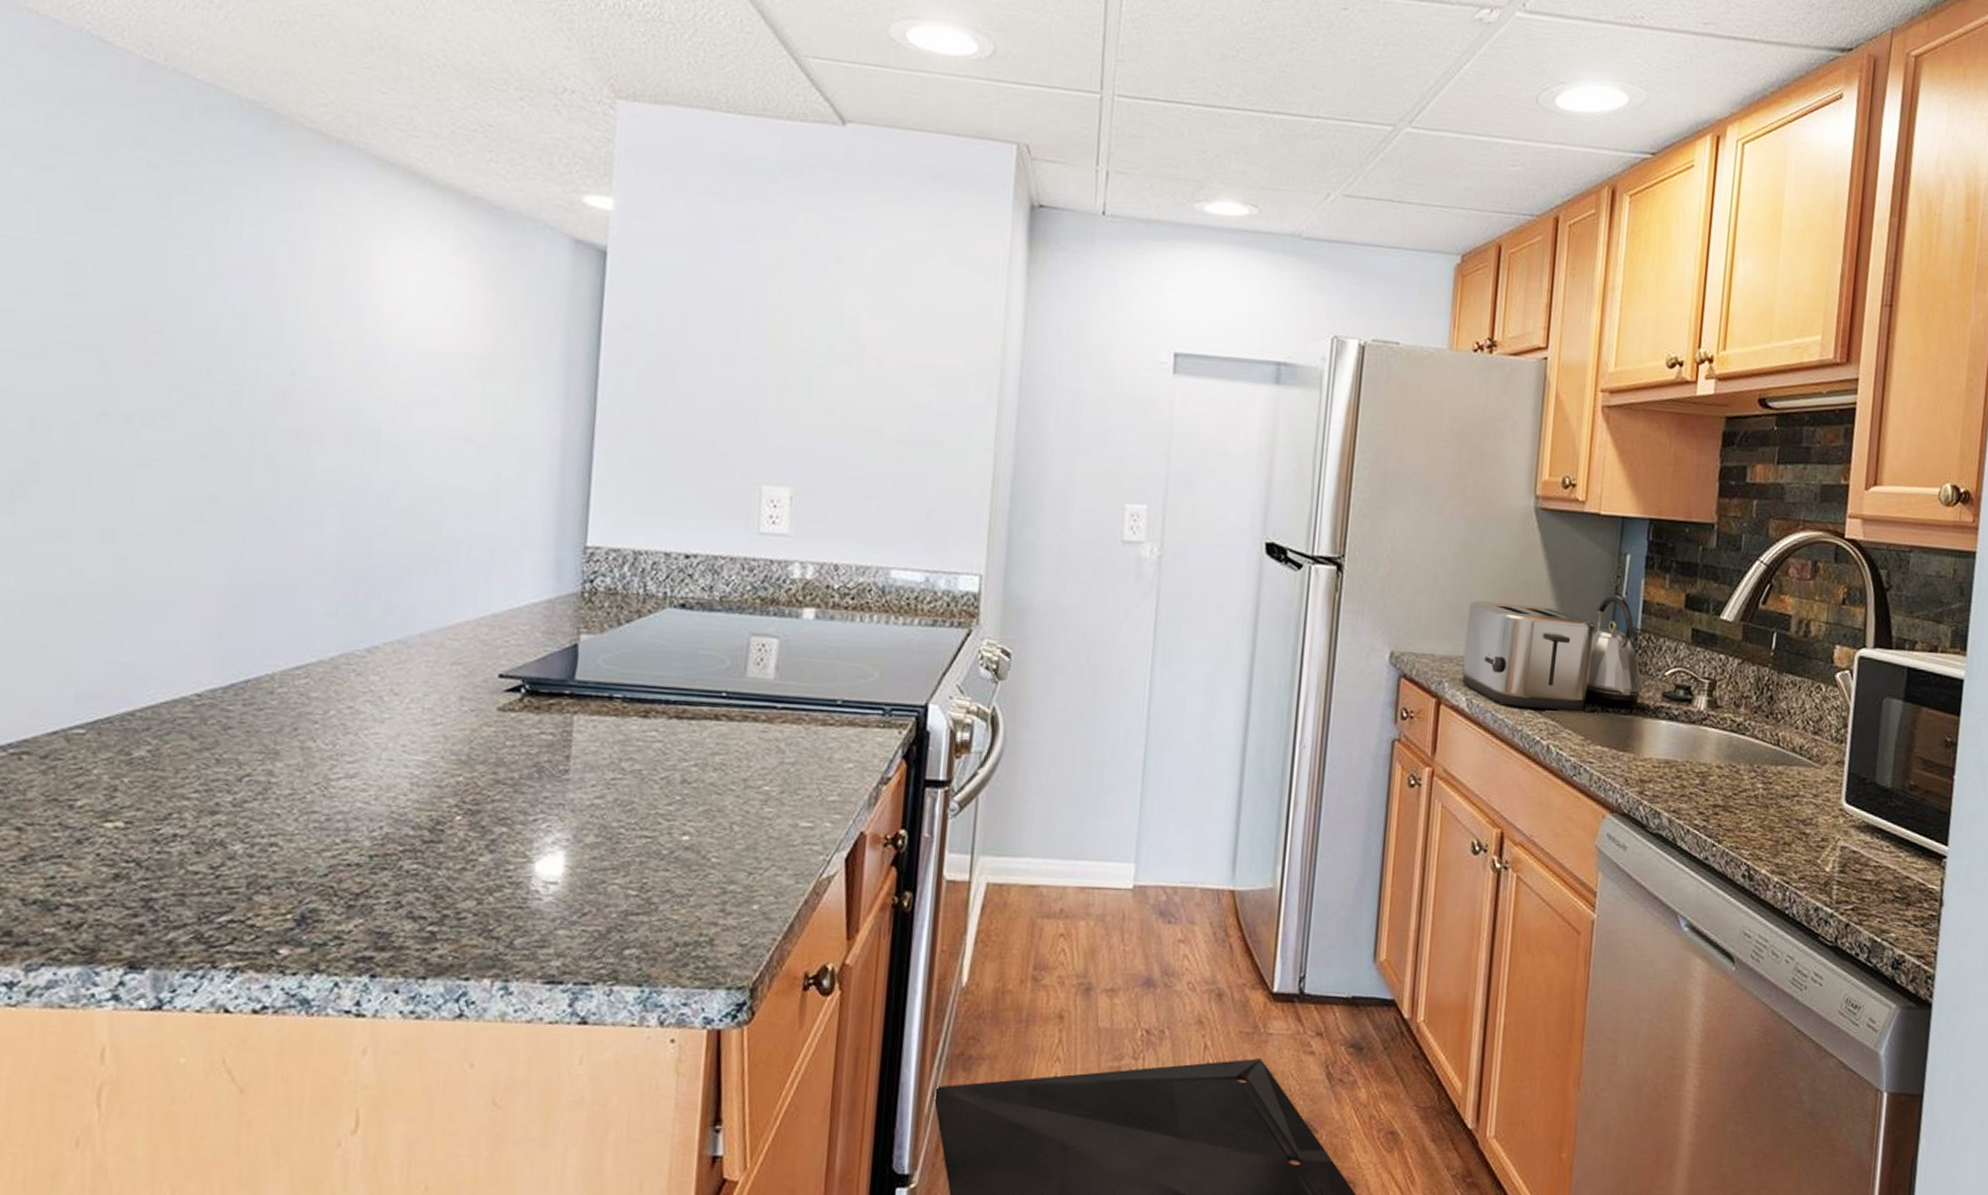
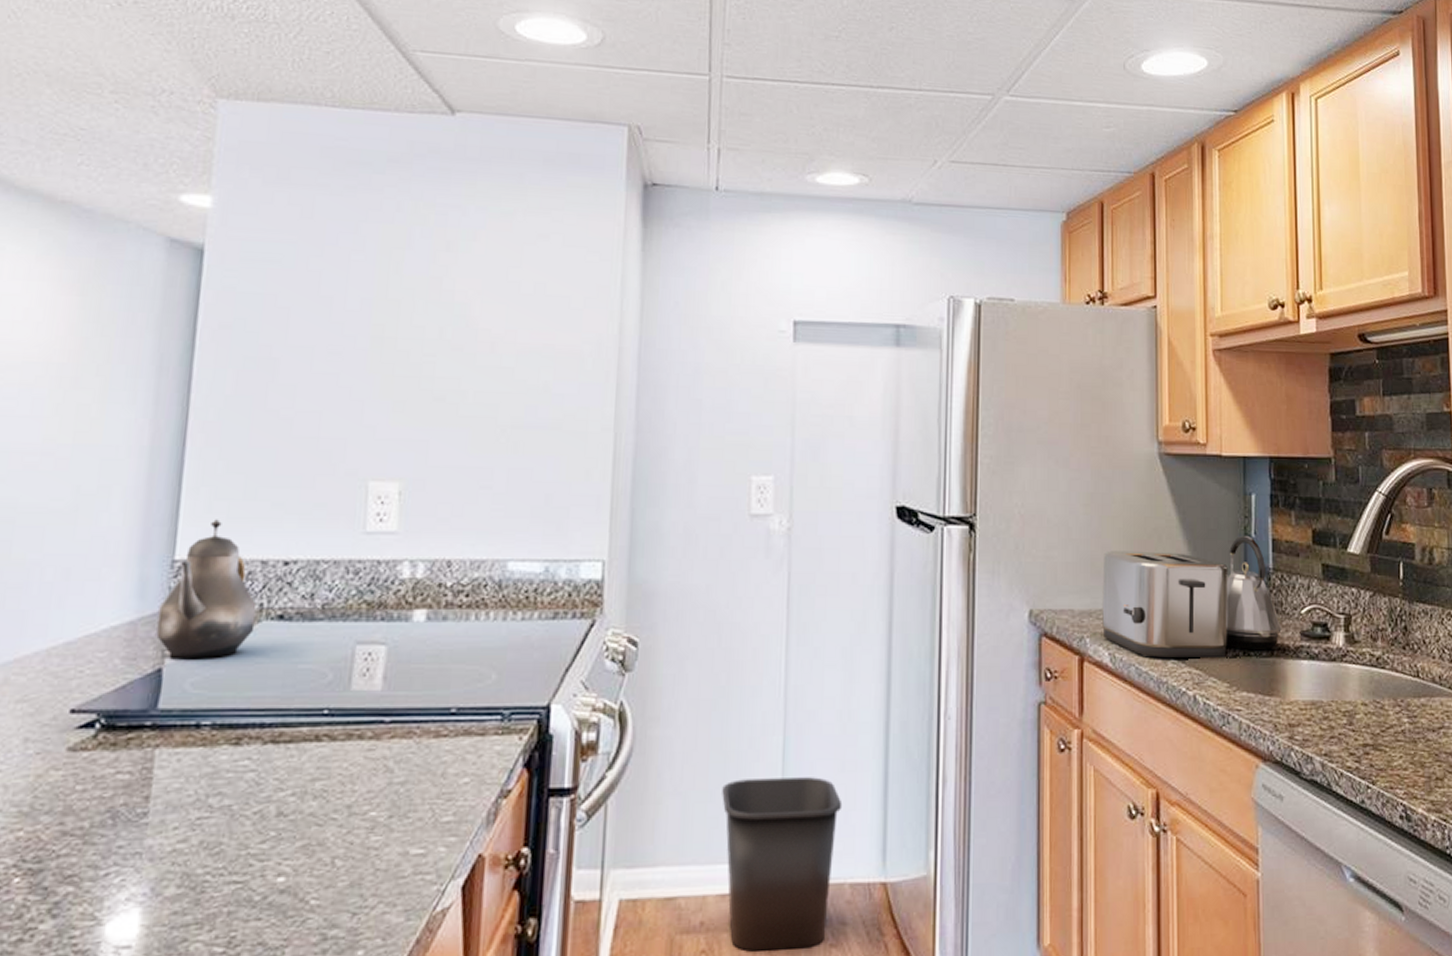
teapot: none [572,511,661,639] -> present [156,519,257,660]
waste bin: none [1084,786,1198,941] -> present [722,777,843,952]

